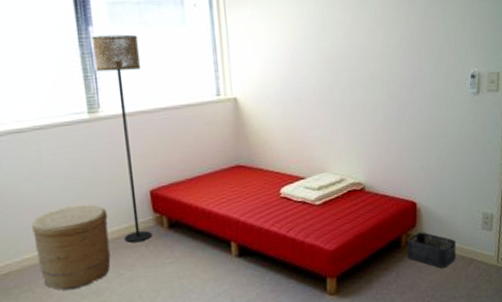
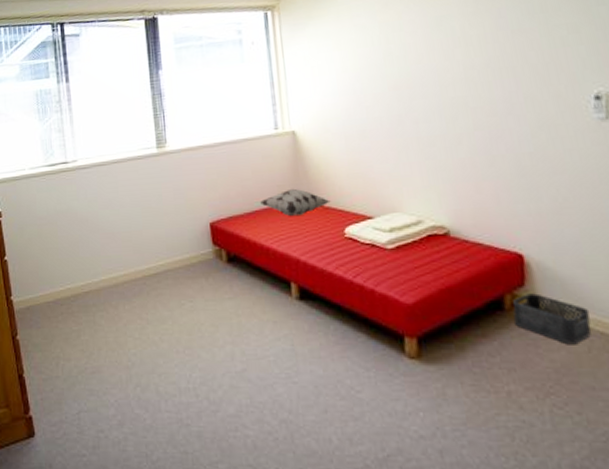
woven basket: present [32,204,111,290] -> none [108,233,173,315]
floor lamp: present [92,34,153,243] -> none [162,75,212,274]
decorative pillow: none [202,153,268,180] -> present [260,188,331,216]

